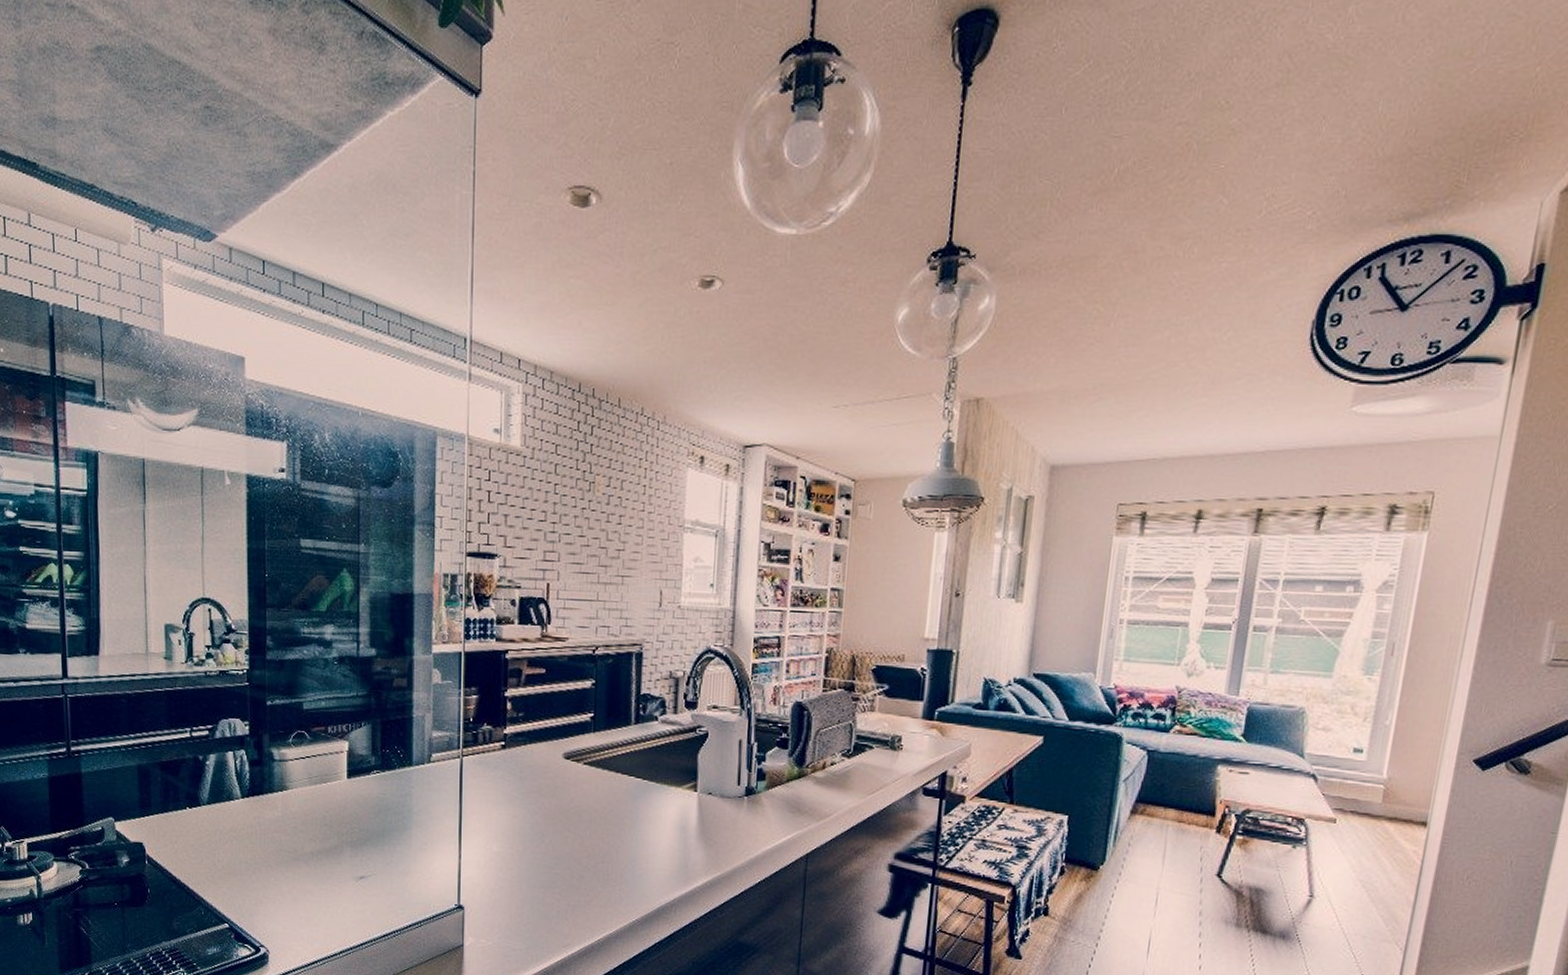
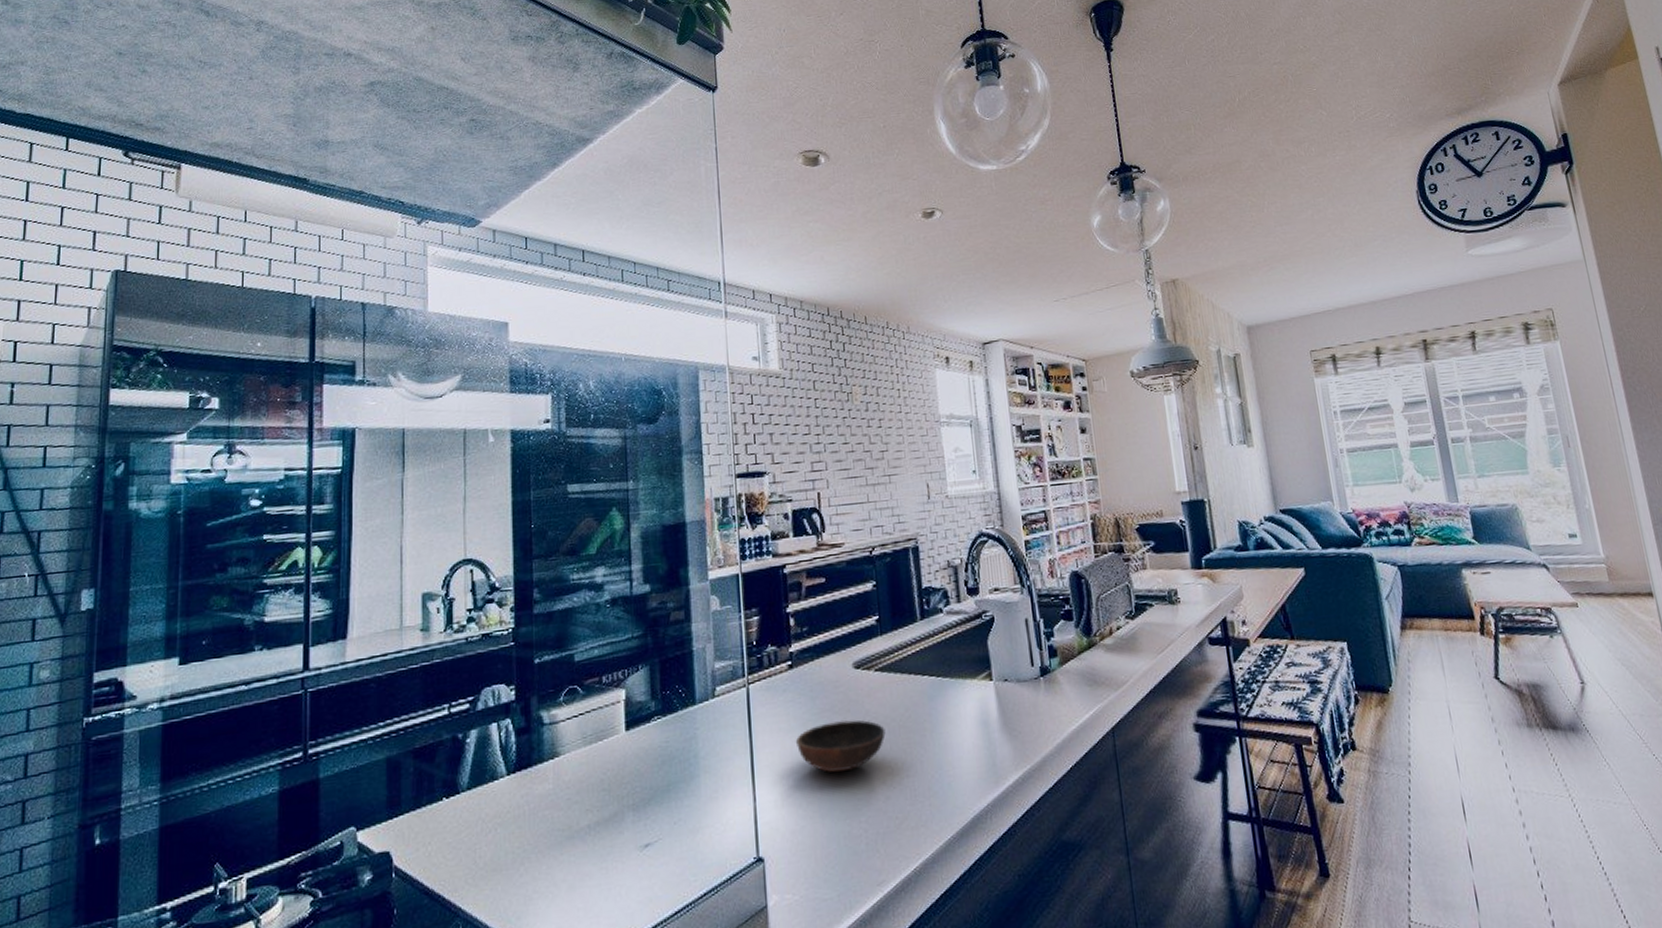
bowl: none [501,803,587,848] -> present [795,720,886,773]

